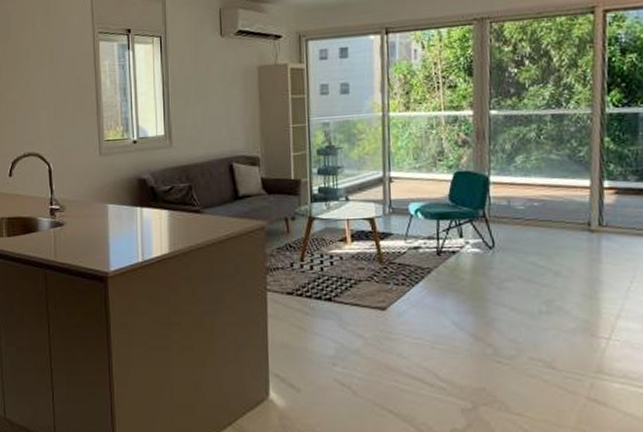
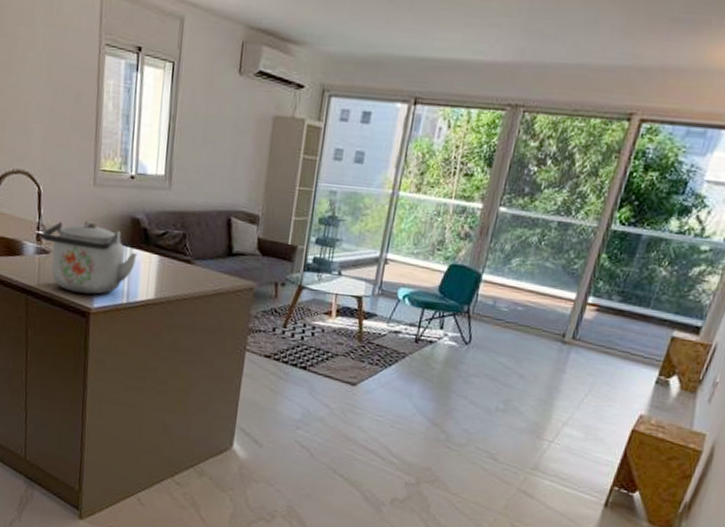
kettle: none [56,188,148,259] -> present [42,221,138,295]

